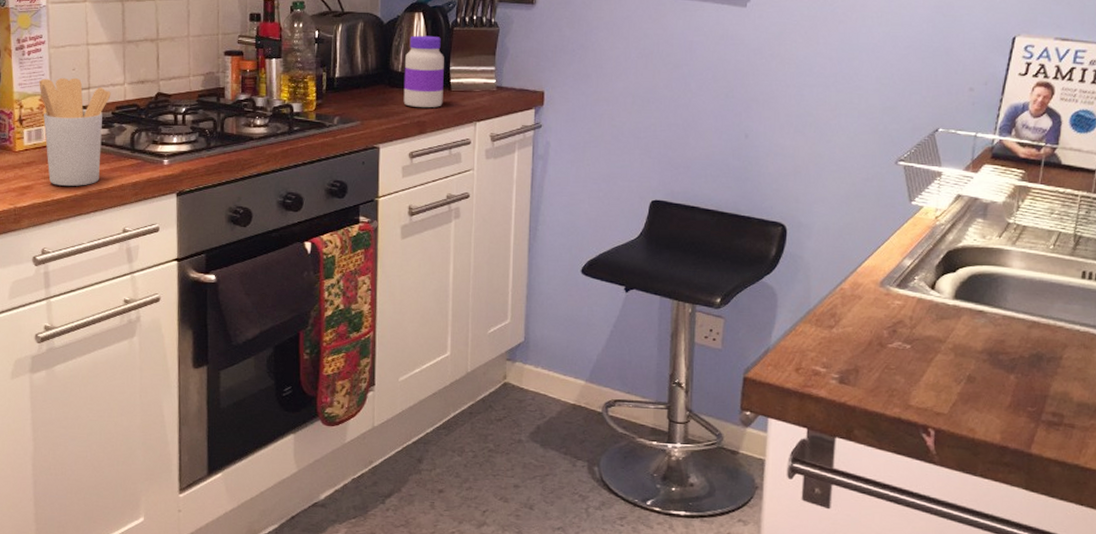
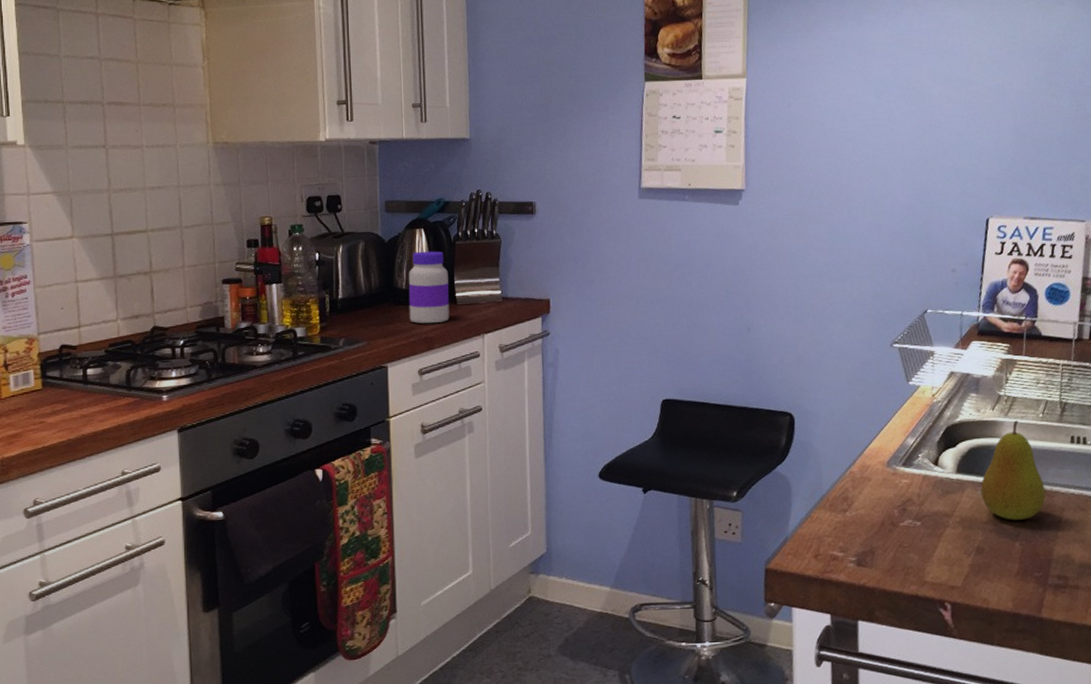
utensil holder: present [39,77,111,186] -> none [25,317,103,431]
fruit: none [978,250,1048,353] -> present [980,420,1046,520]

